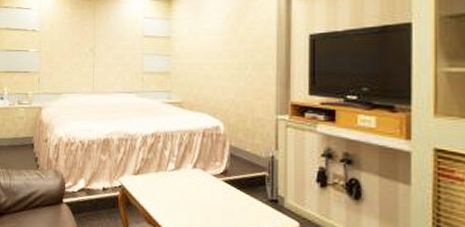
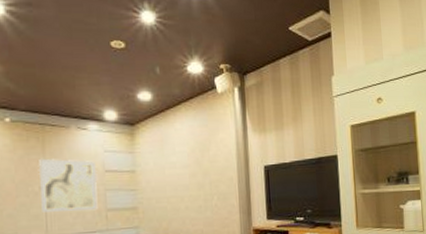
wall art: none [89,24,137,73] -> present [38,158,98,212]

